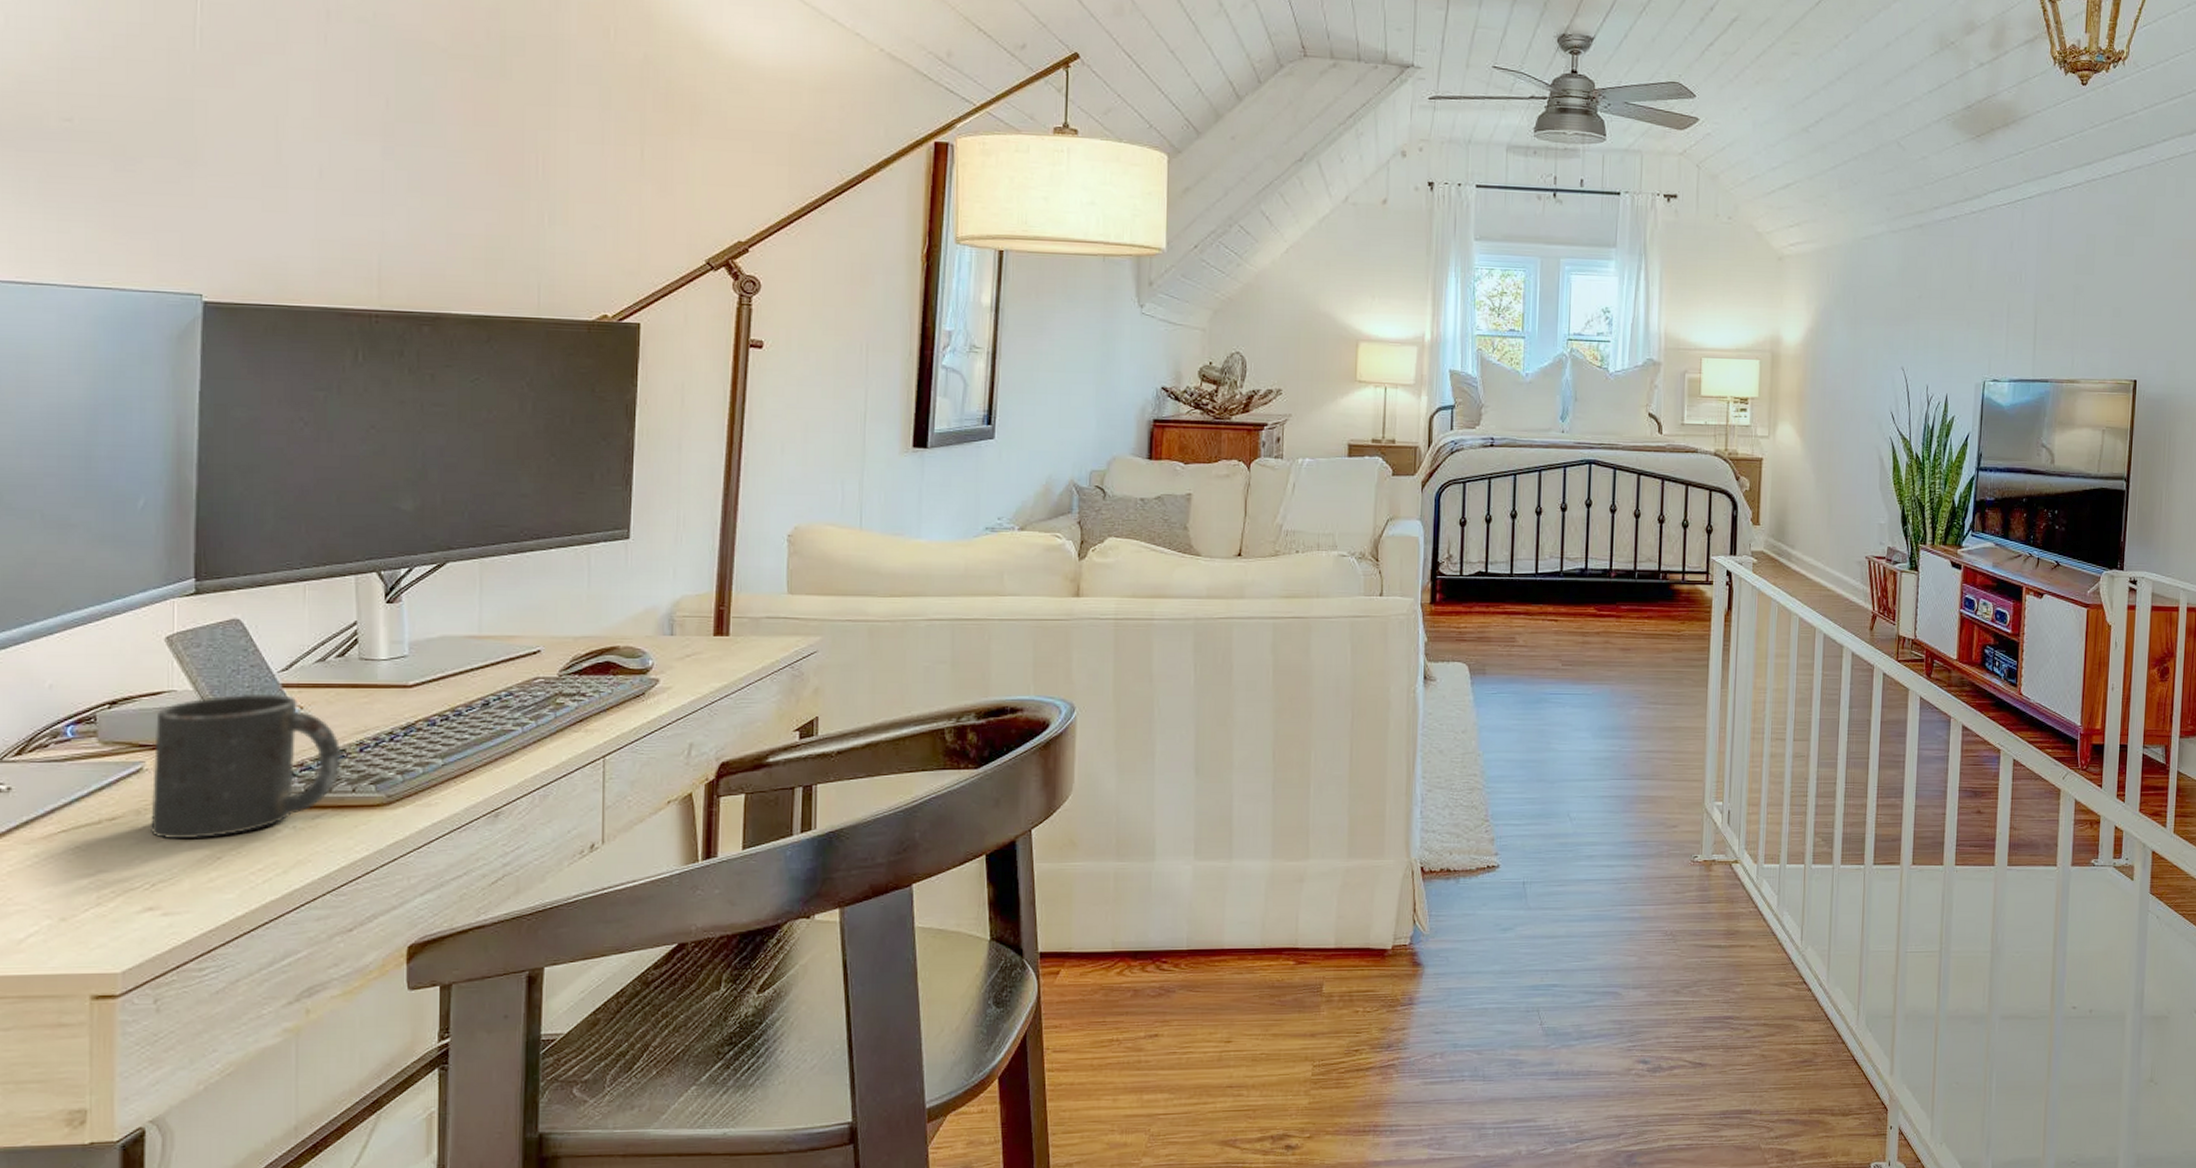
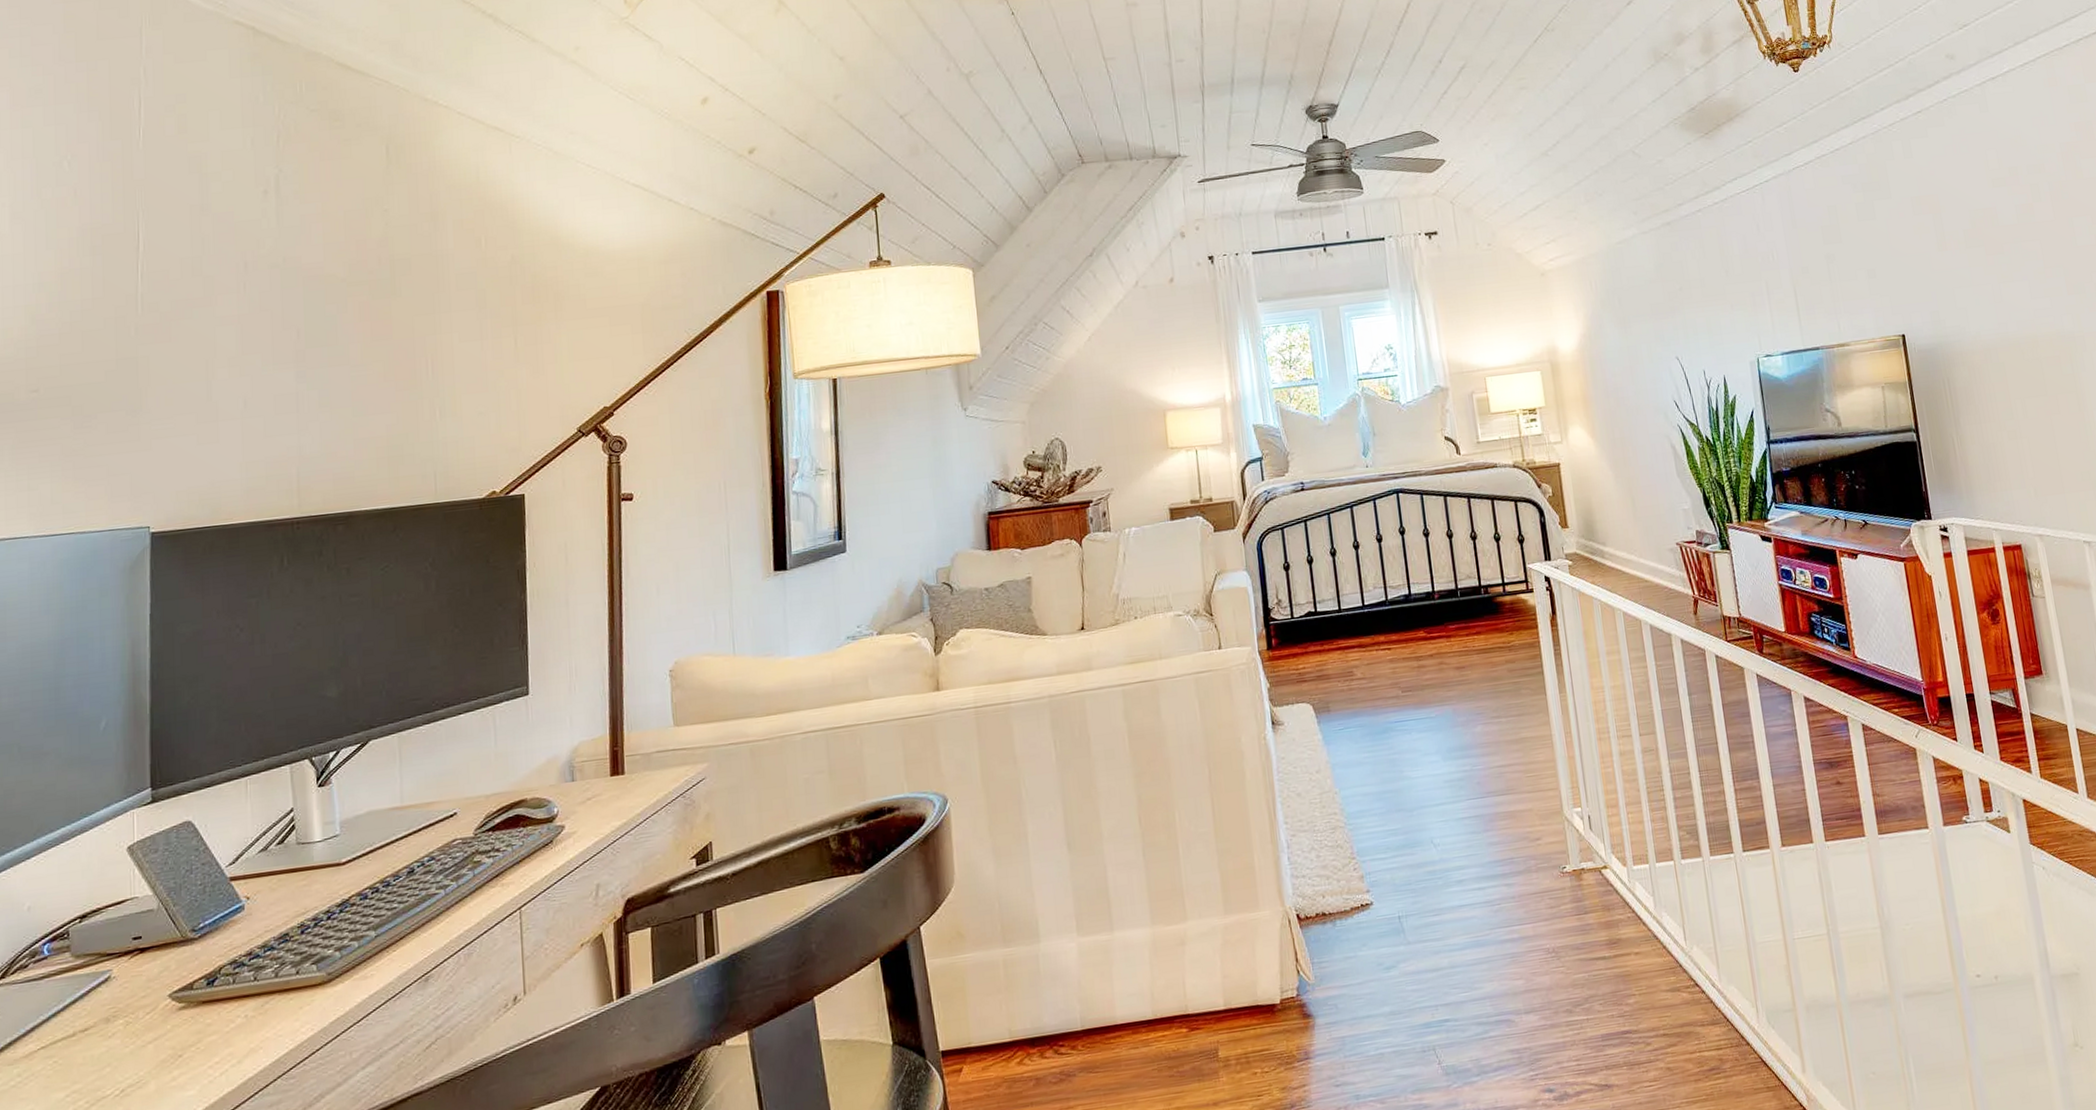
mug: present [151,693,341,840] -> none [118,887,285,1043]

